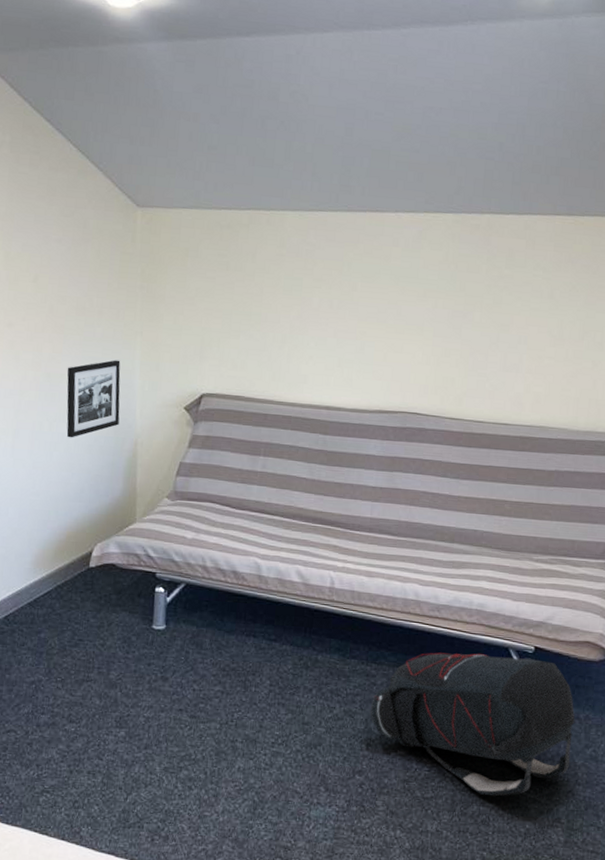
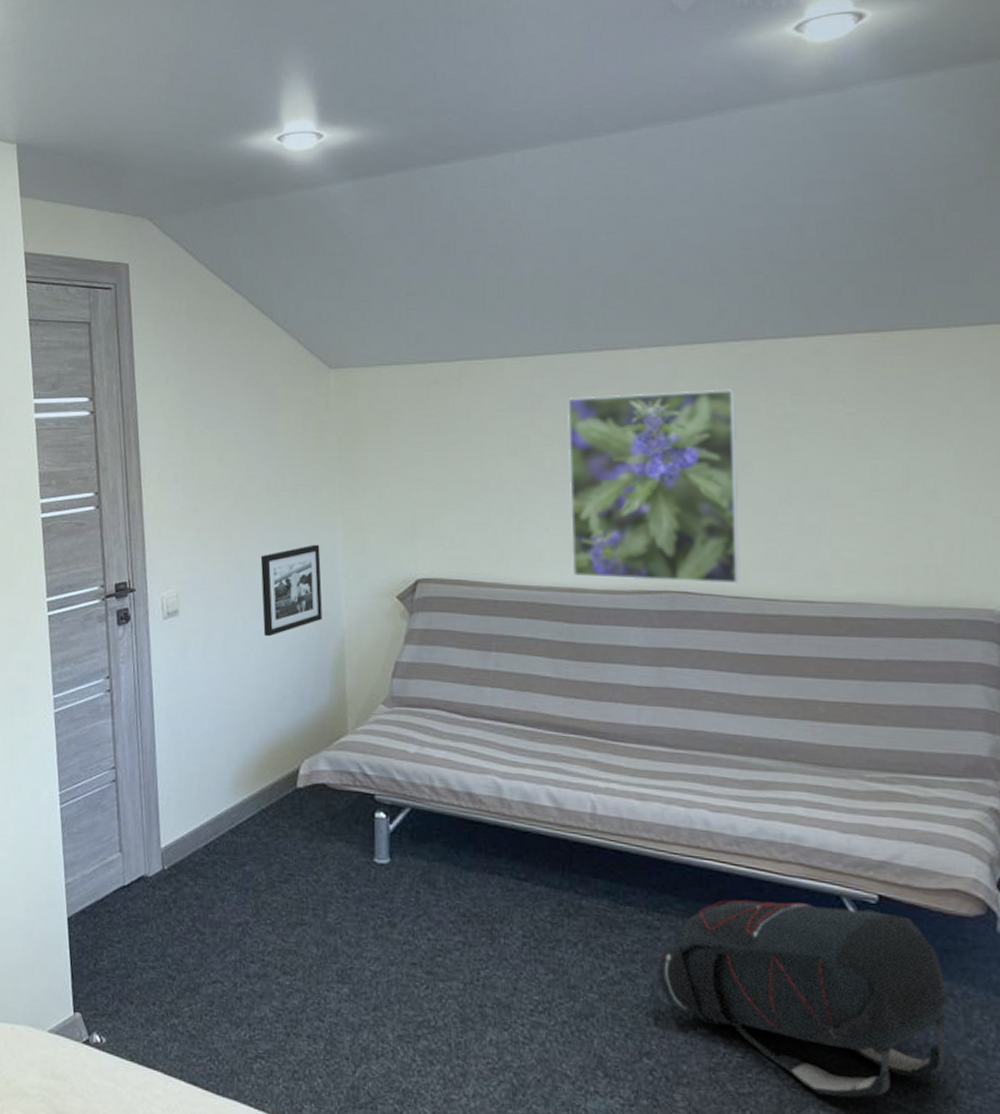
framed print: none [329,249,465,409] -> present [566,389,739,585]

